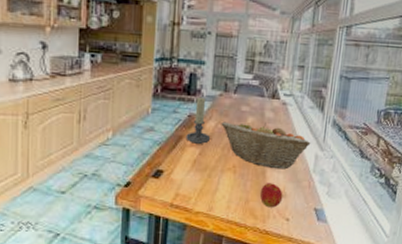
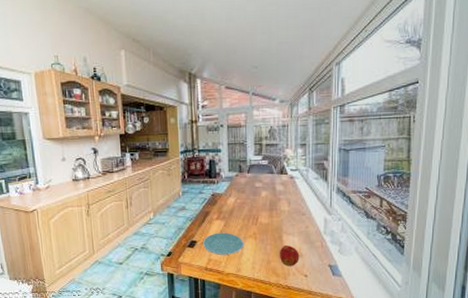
plate: none [171,162,221,190] -> present [203,232,244,255]
candle holder: present [186,96,211,144] -> none [212,178,233,217]
fruit basket: present [221,121,311,170] -> none [239,194,319,234]

